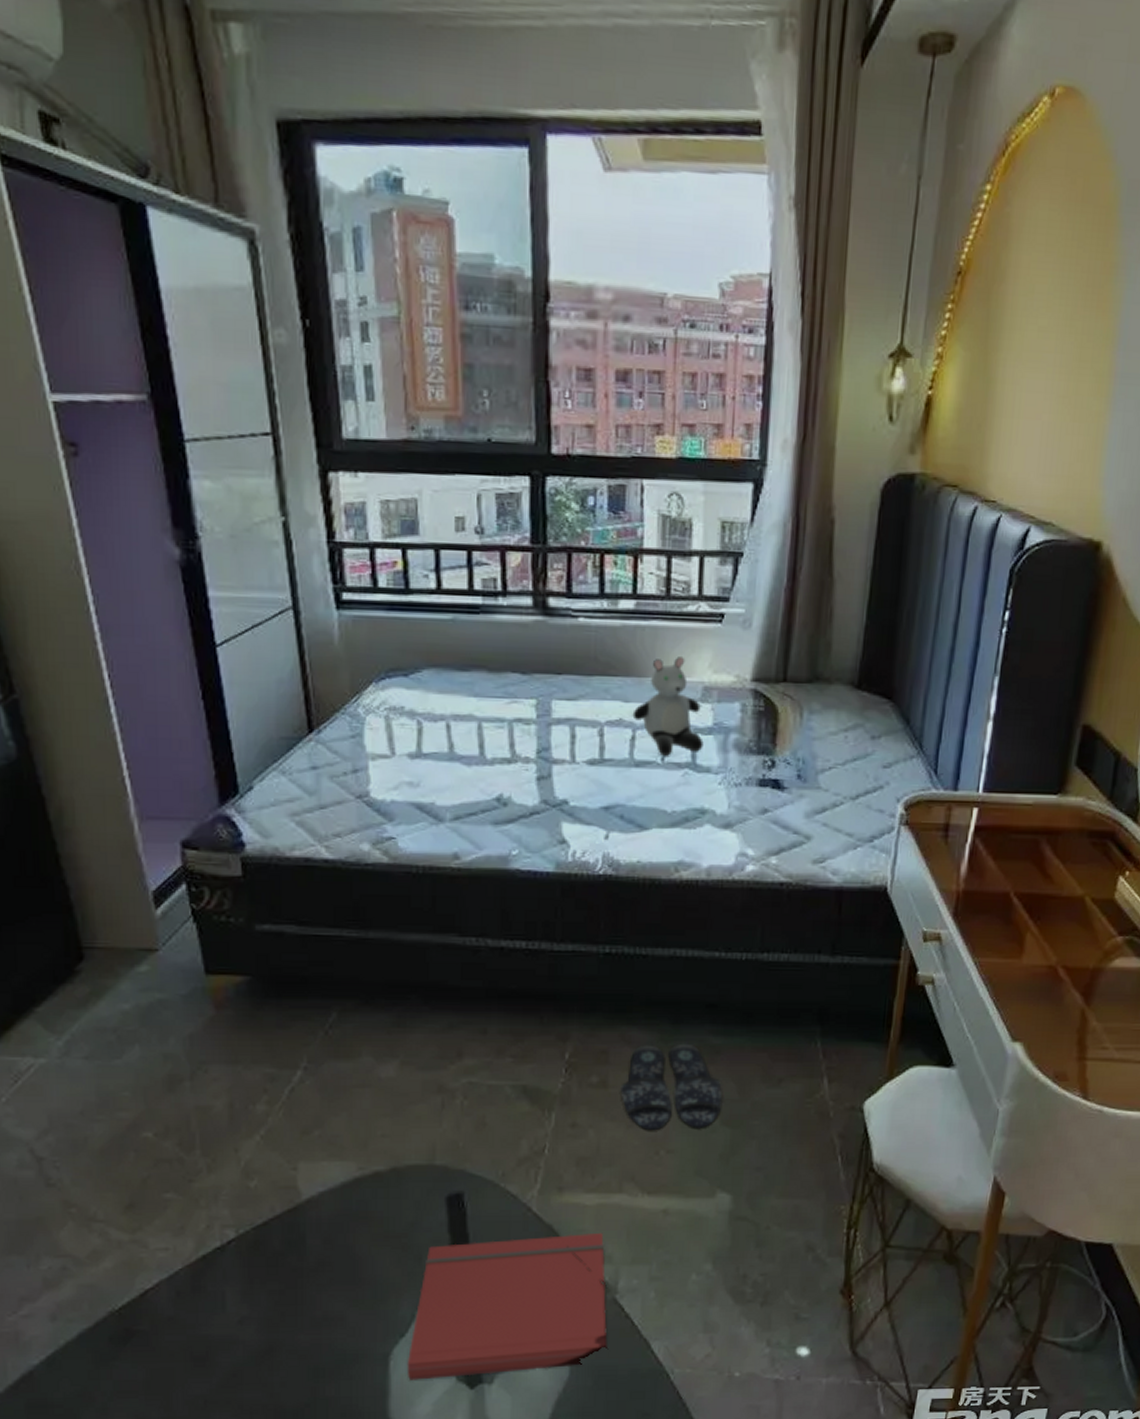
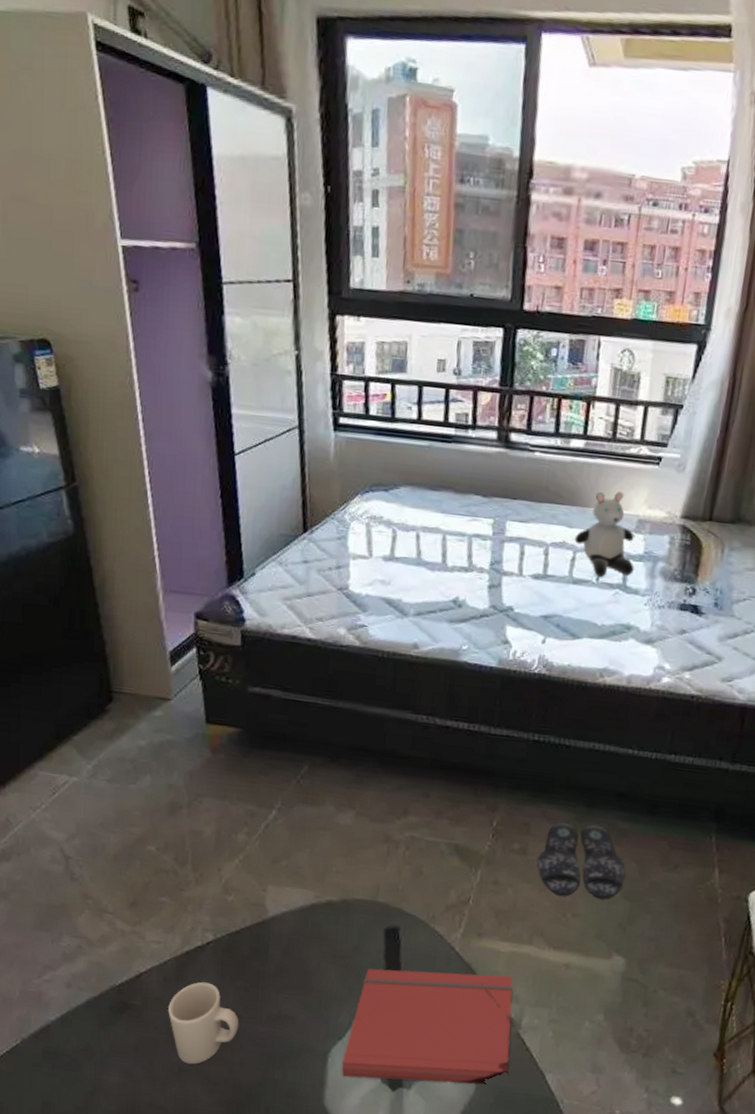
mug: none [185,1290,276,1394] -> present [168,982,239,1065]

